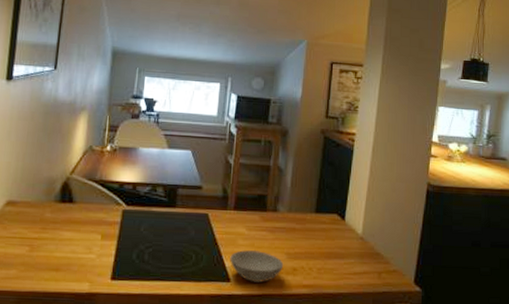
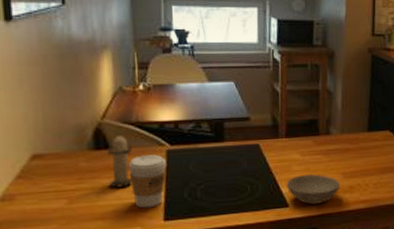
candle: none [67,189,93,241] -> present [108,133,133,188]
coffee cup: none [86,212,121,265] -> present [128,154,166,208]

